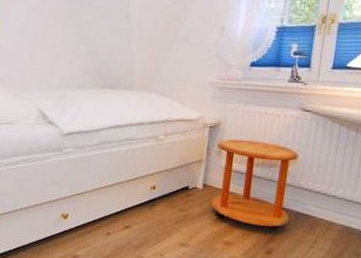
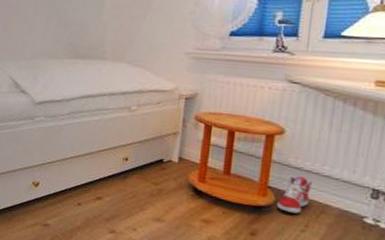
sneaker: none [290,196,320,232] -> present [277,174,312,214]

